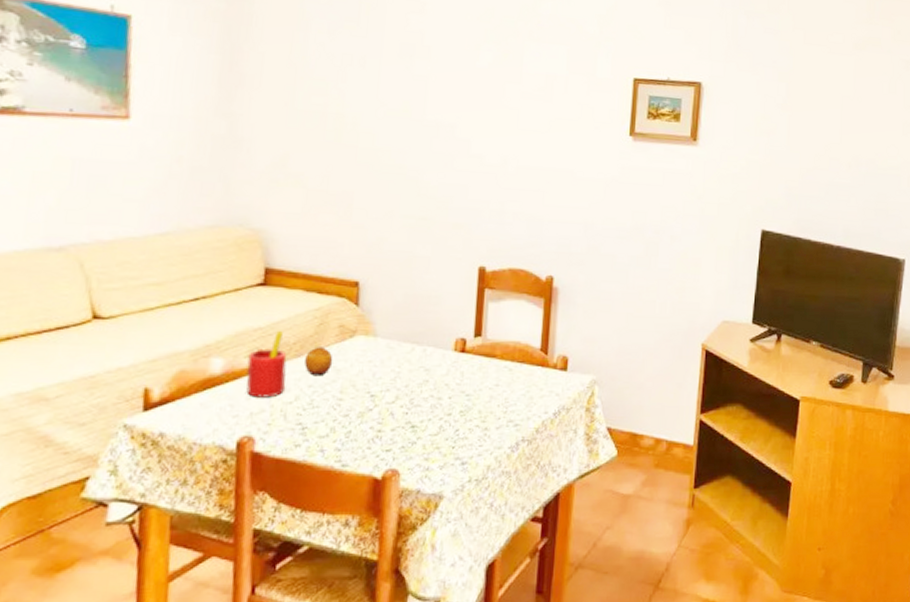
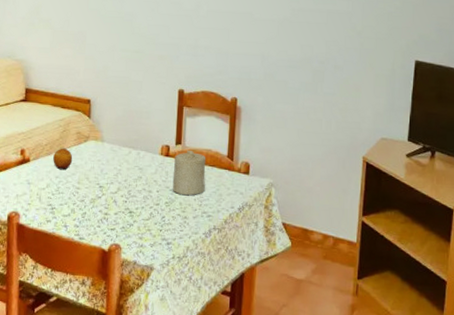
straw: present [246,330,287,398] -> none [14,134,41,184]
candle: none [470,343,514,401] -> present [173,149,206,196]

